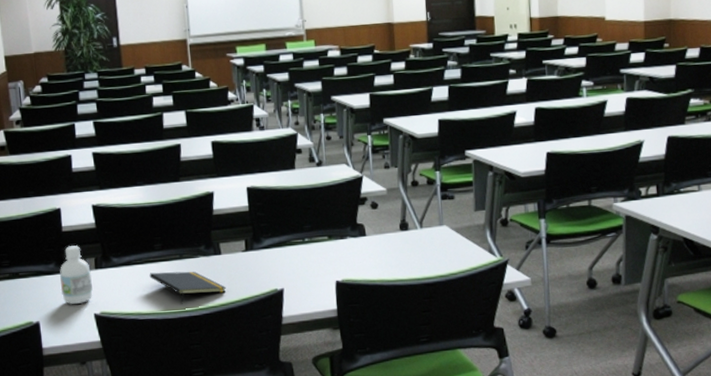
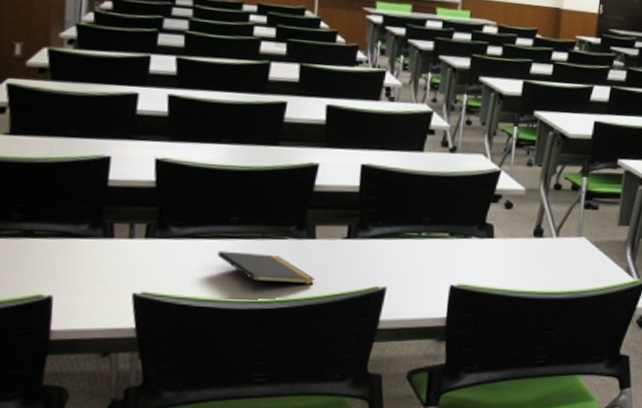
bottle: present [60,245,93,305] -> none [91,205,139,280]

